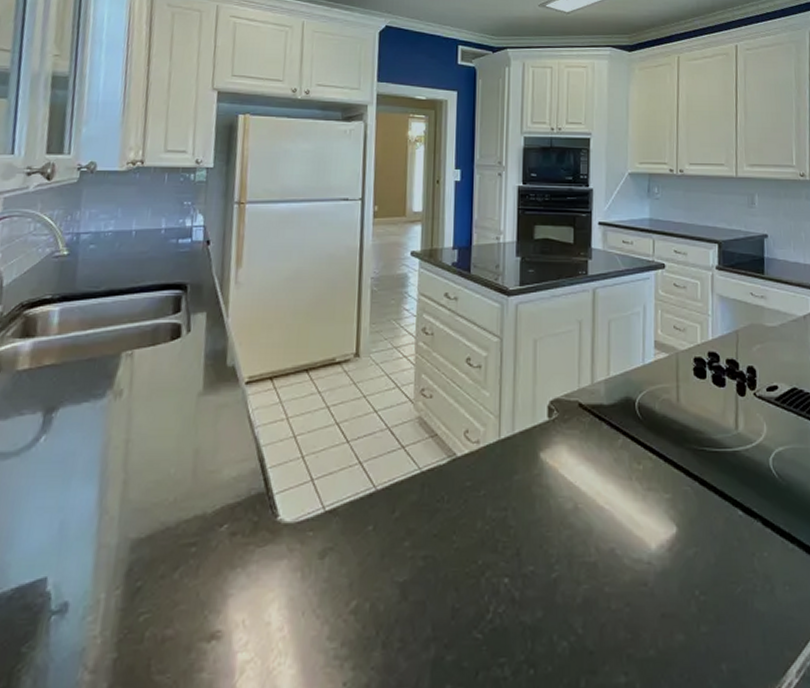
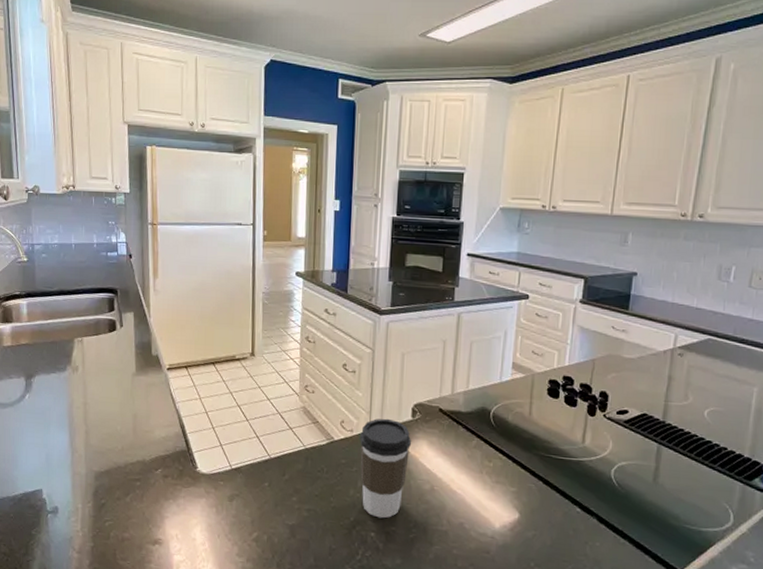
coffee cup: none [488,421,548,556] -> present [360,418,411,519]

